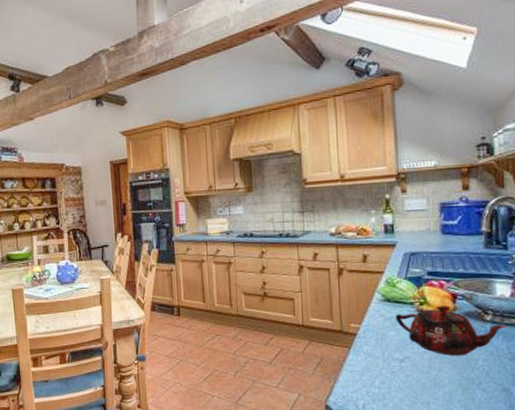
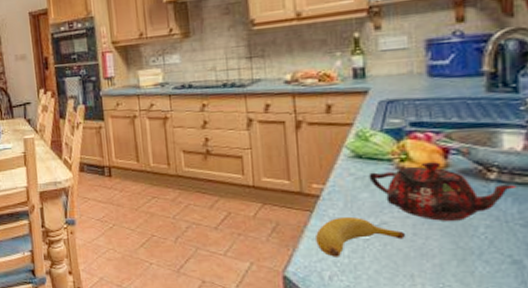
banana: none [353,352,424,388] -> present [316,216,406,257]

